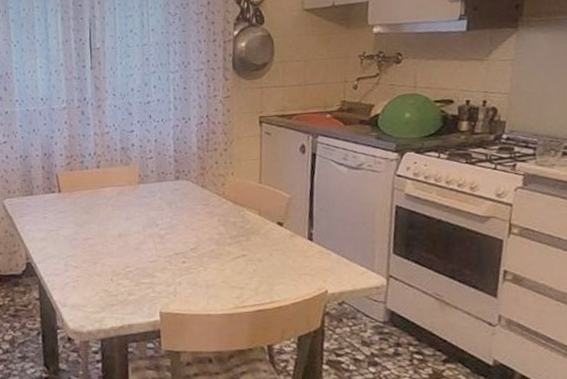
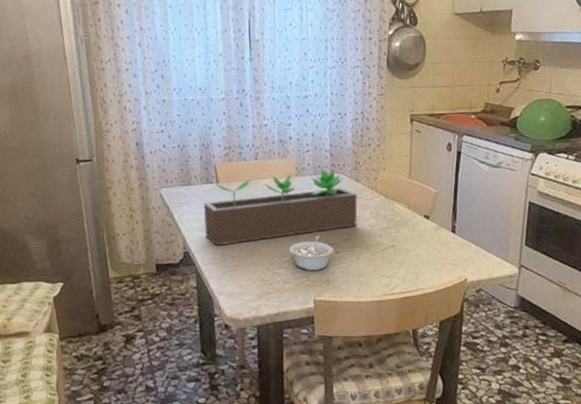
succulent planter: none [45,175,205,256] -> present [203,168,358,246]
legume: none [133,244,180,281] -> present [289,235,333,271]

